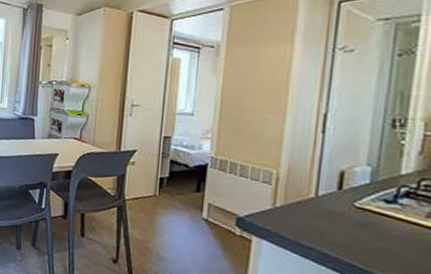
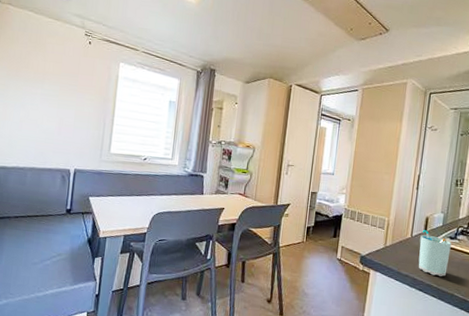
cup: none [329,188,388,255] -> present [418,230,452,277]

